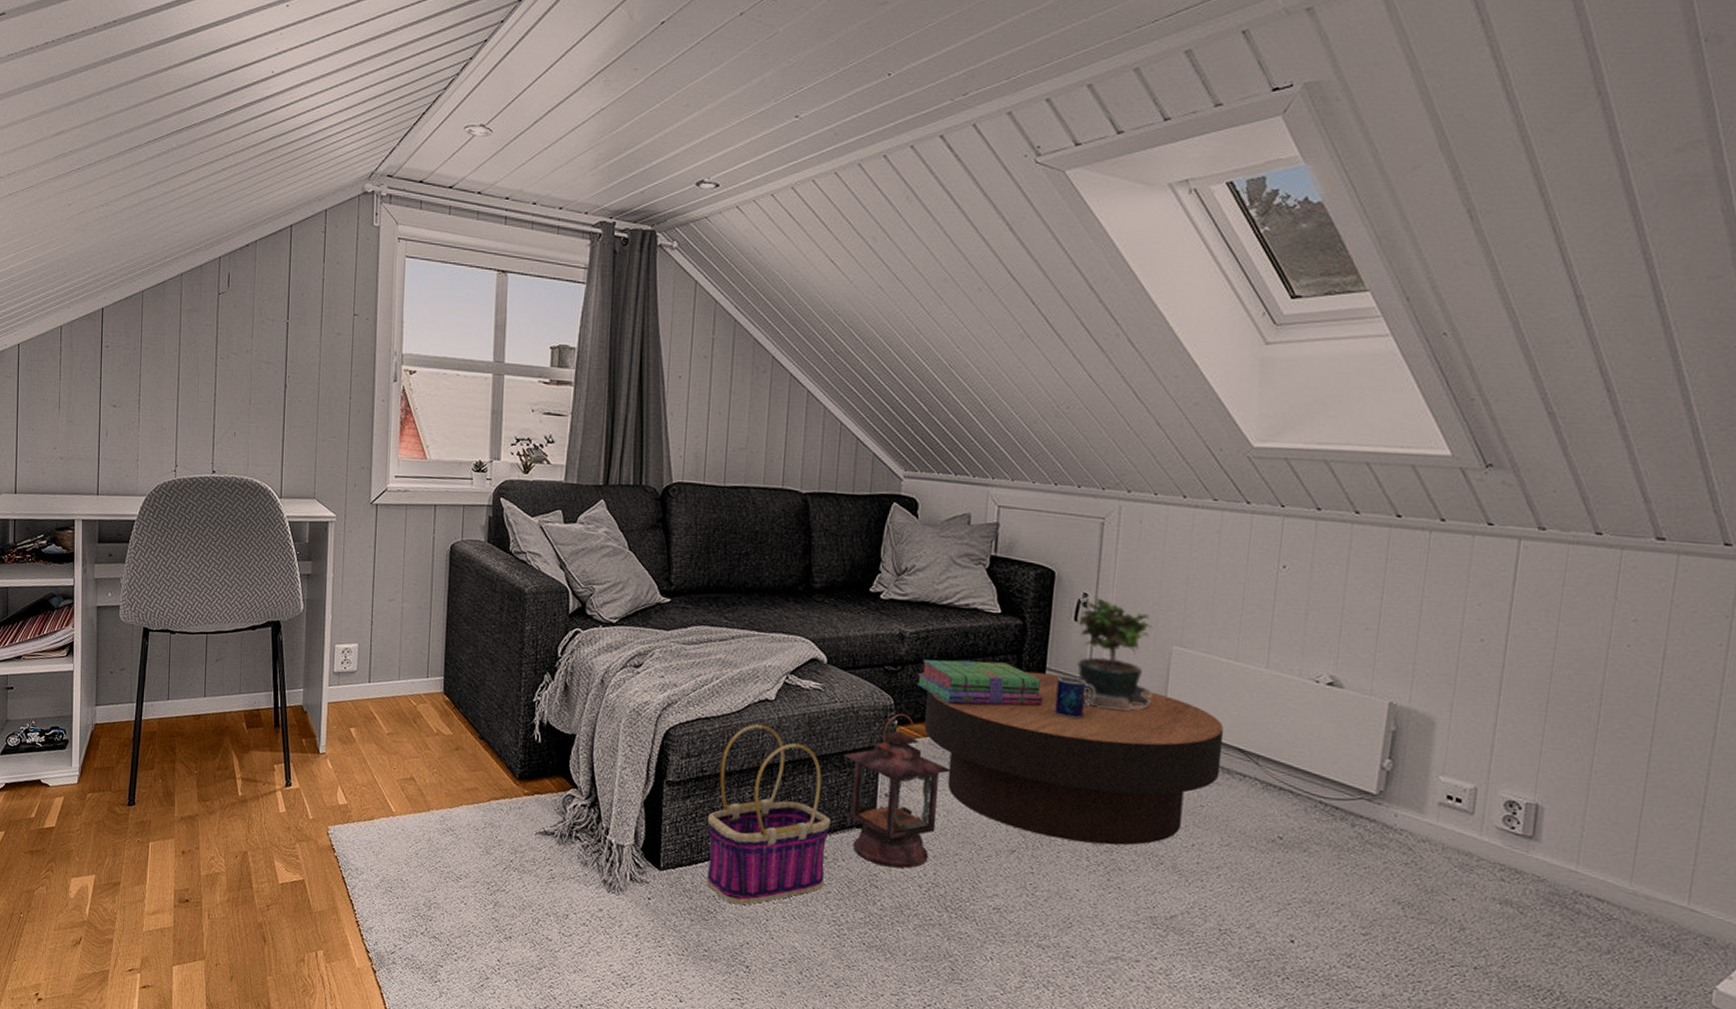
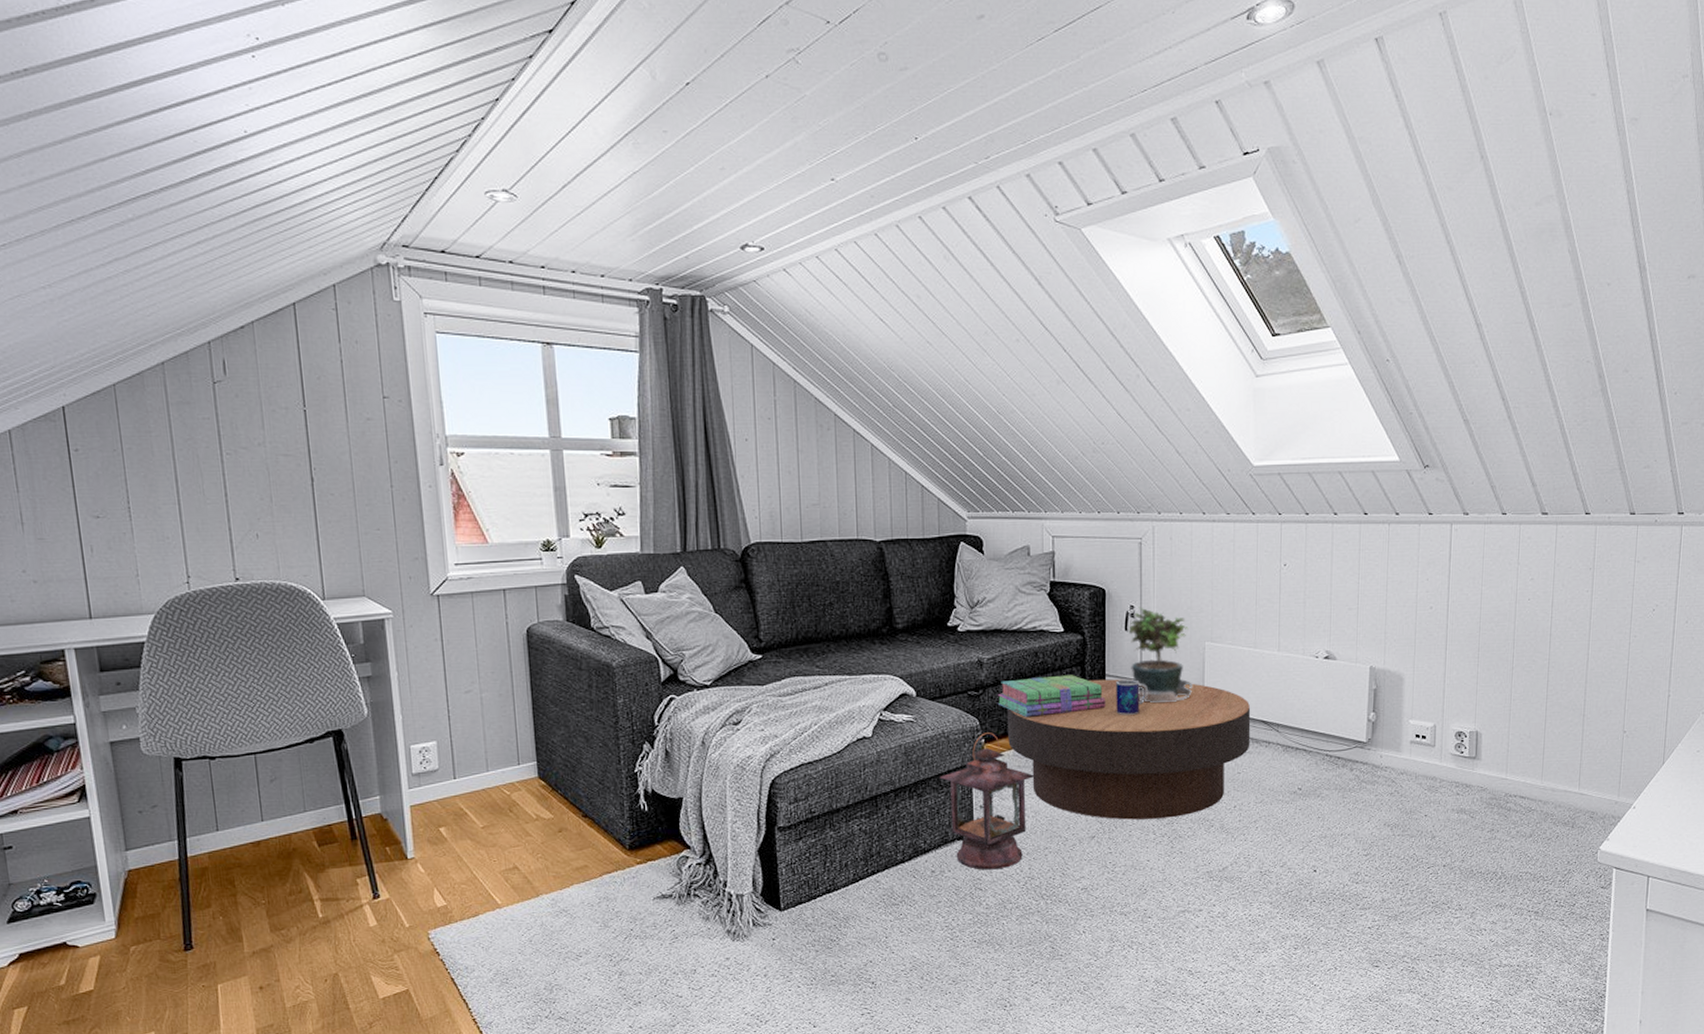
basket: present [706,724,831,905] -> none [821,761,934,929]

